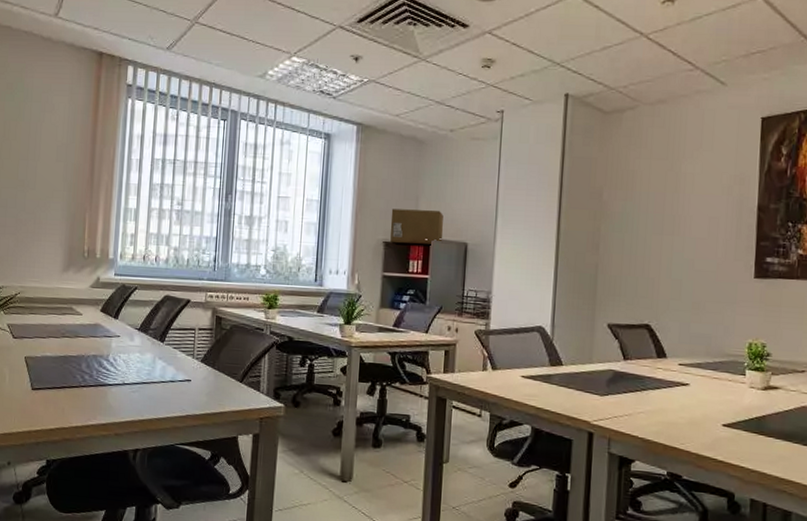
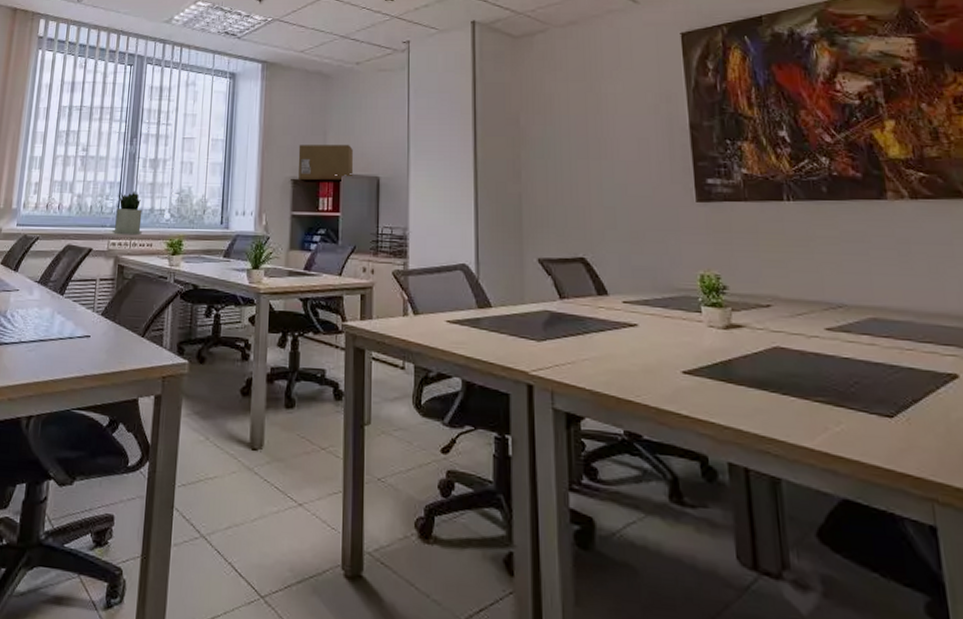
planter: none [208,246,240,289] -> present [111,191,143,236]

